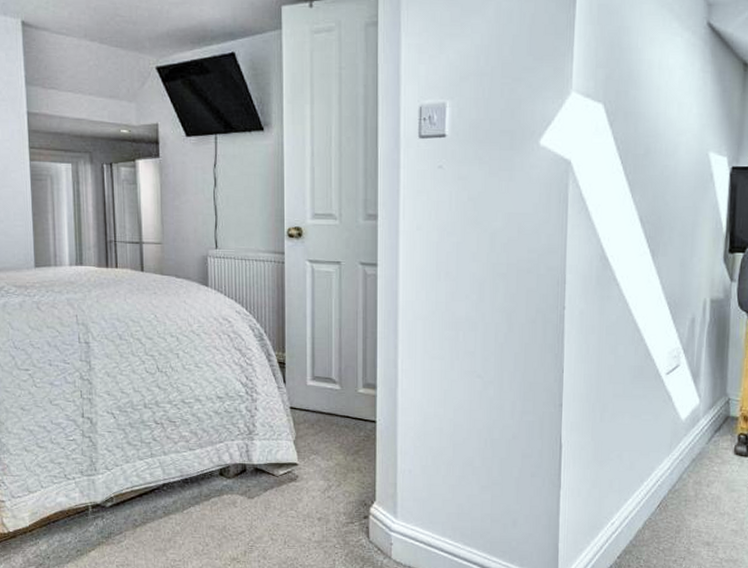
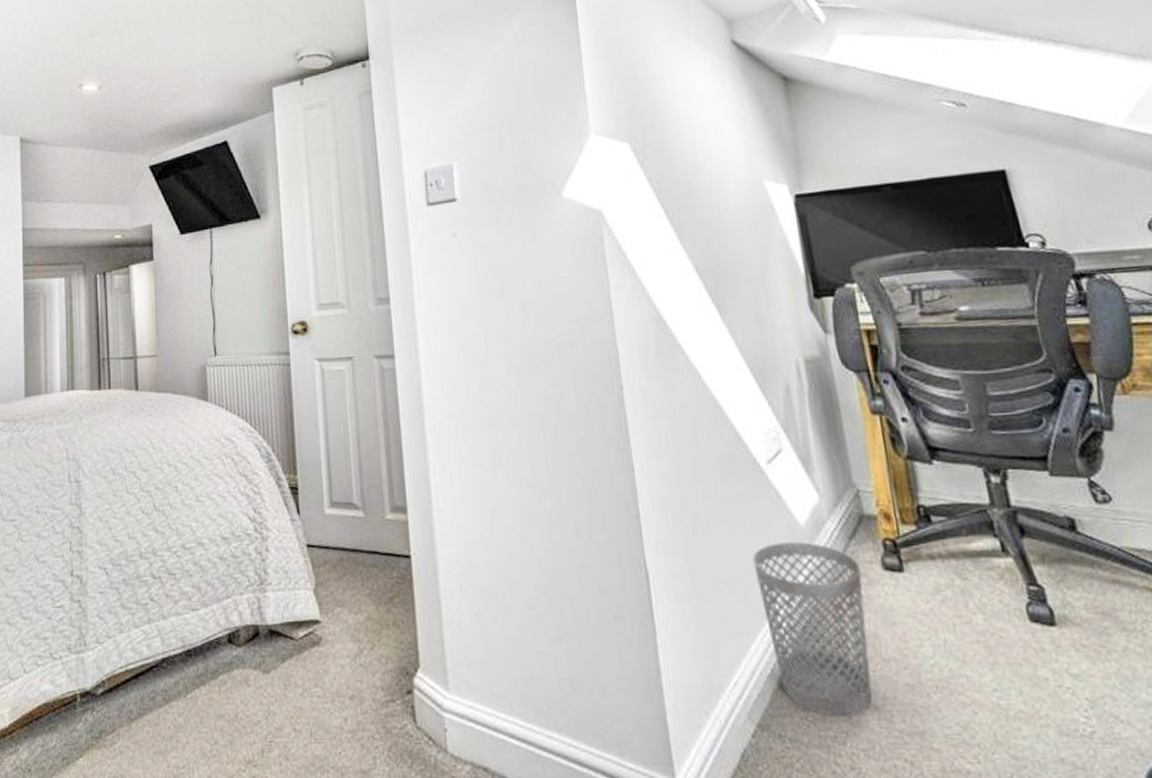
wastebasket: none [641,431,718,548] -> present [752,542,873,717]

